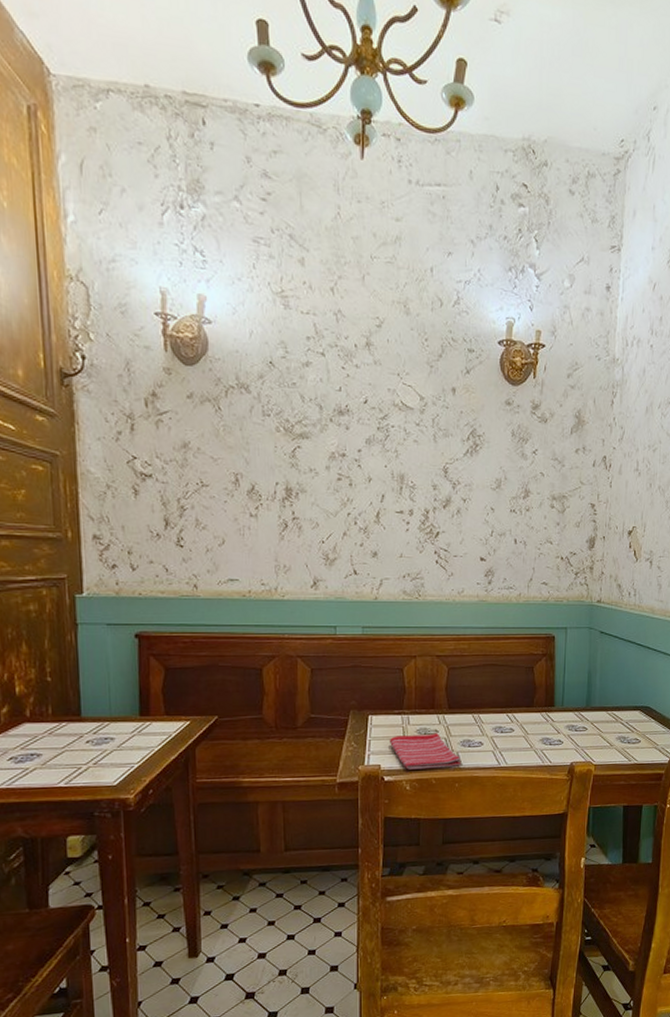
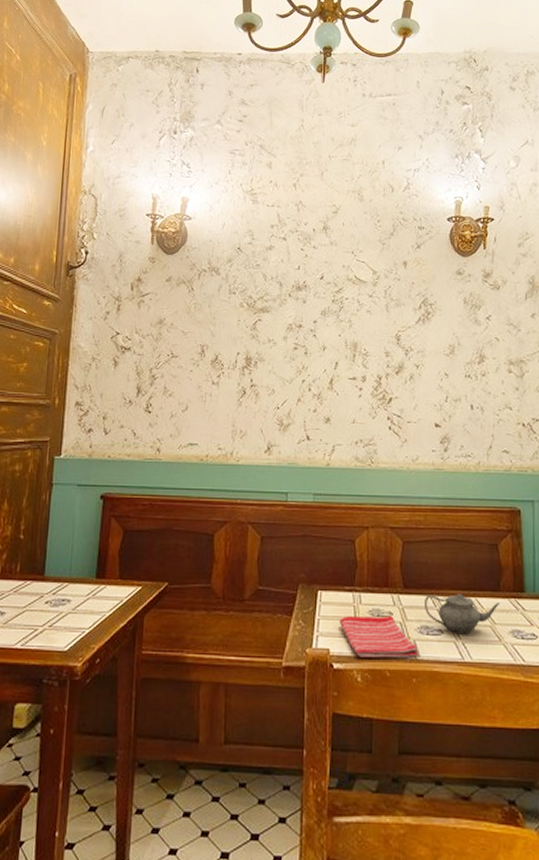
teapot: none [467,711,532,745] -> present [425,594,499,635]

